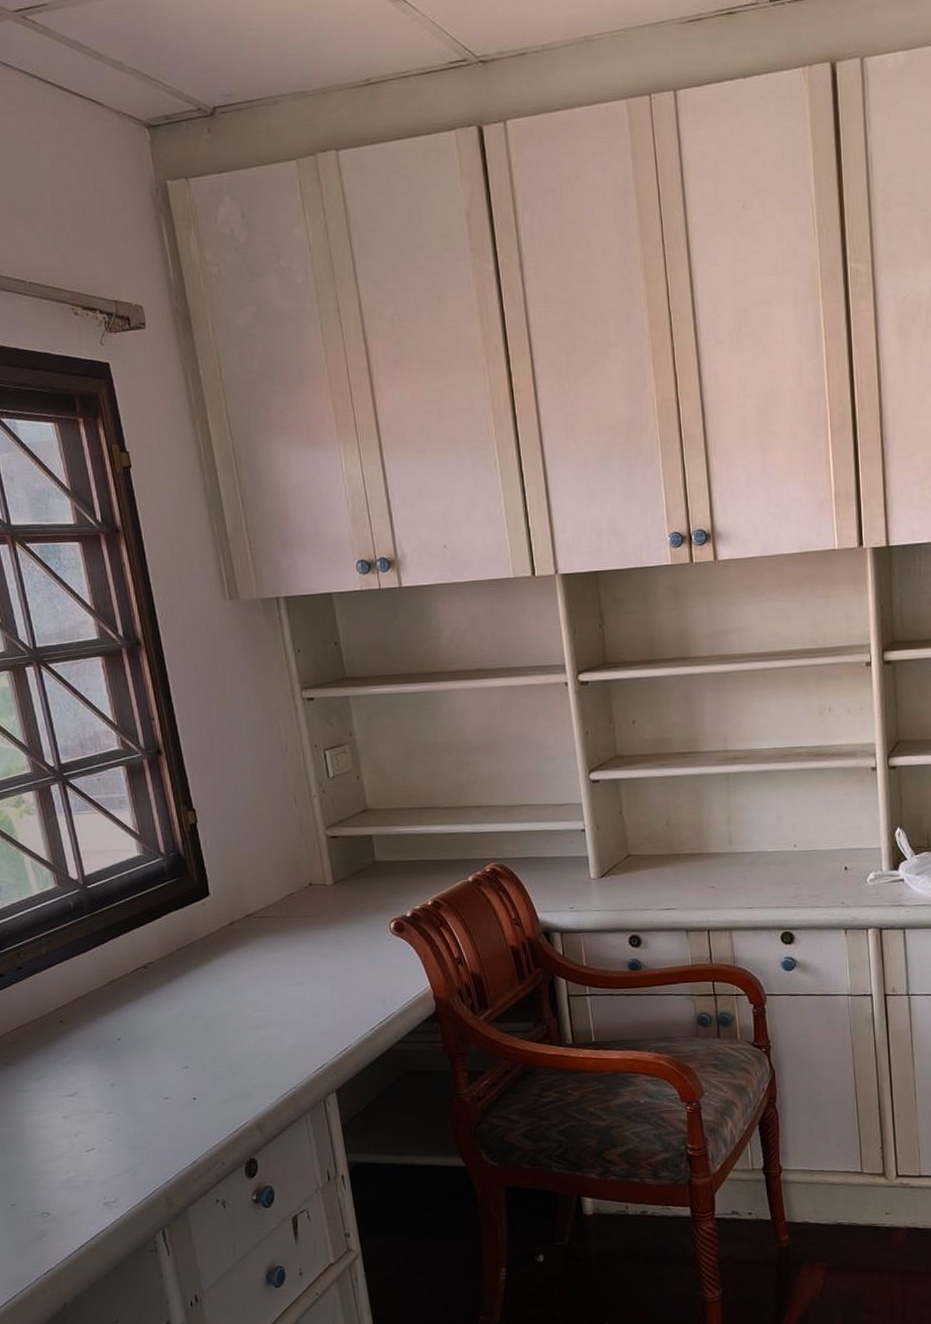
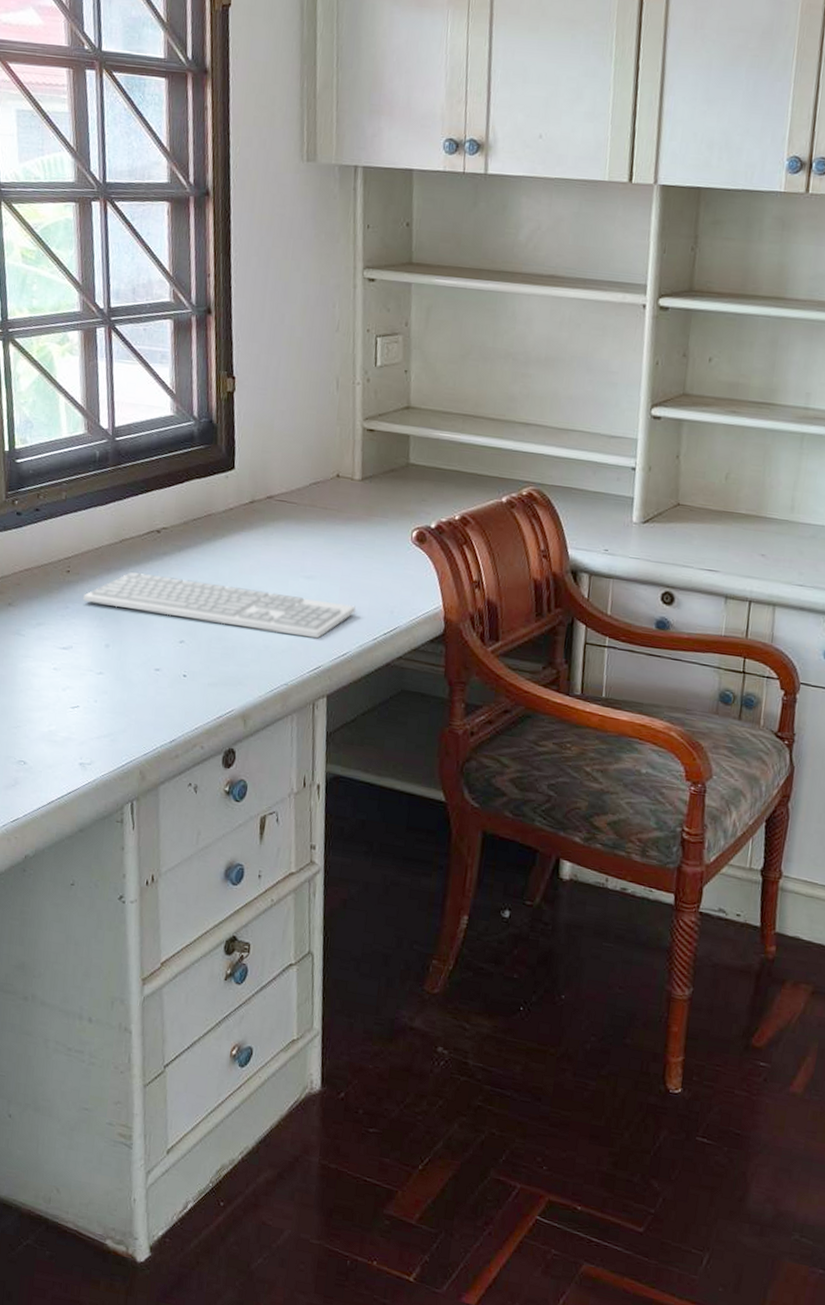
keyboard: none [80,1001,350,1047] -> present [83,571,356,639]

